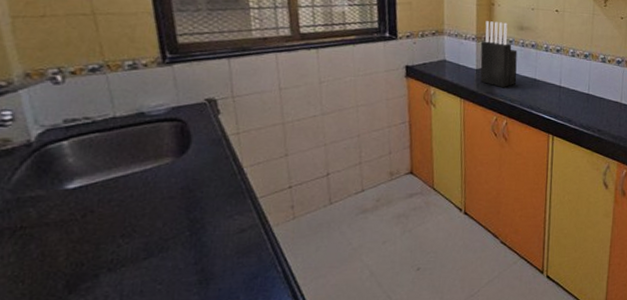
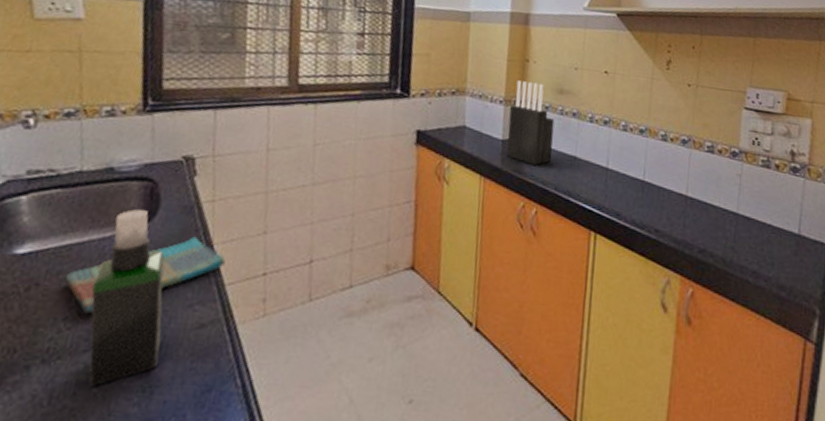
dish towel: none [116,162,256,231] -> present [65,236,226,314]
spray bottle: none [142,145,210,284] -> present [88,209,164,387]

